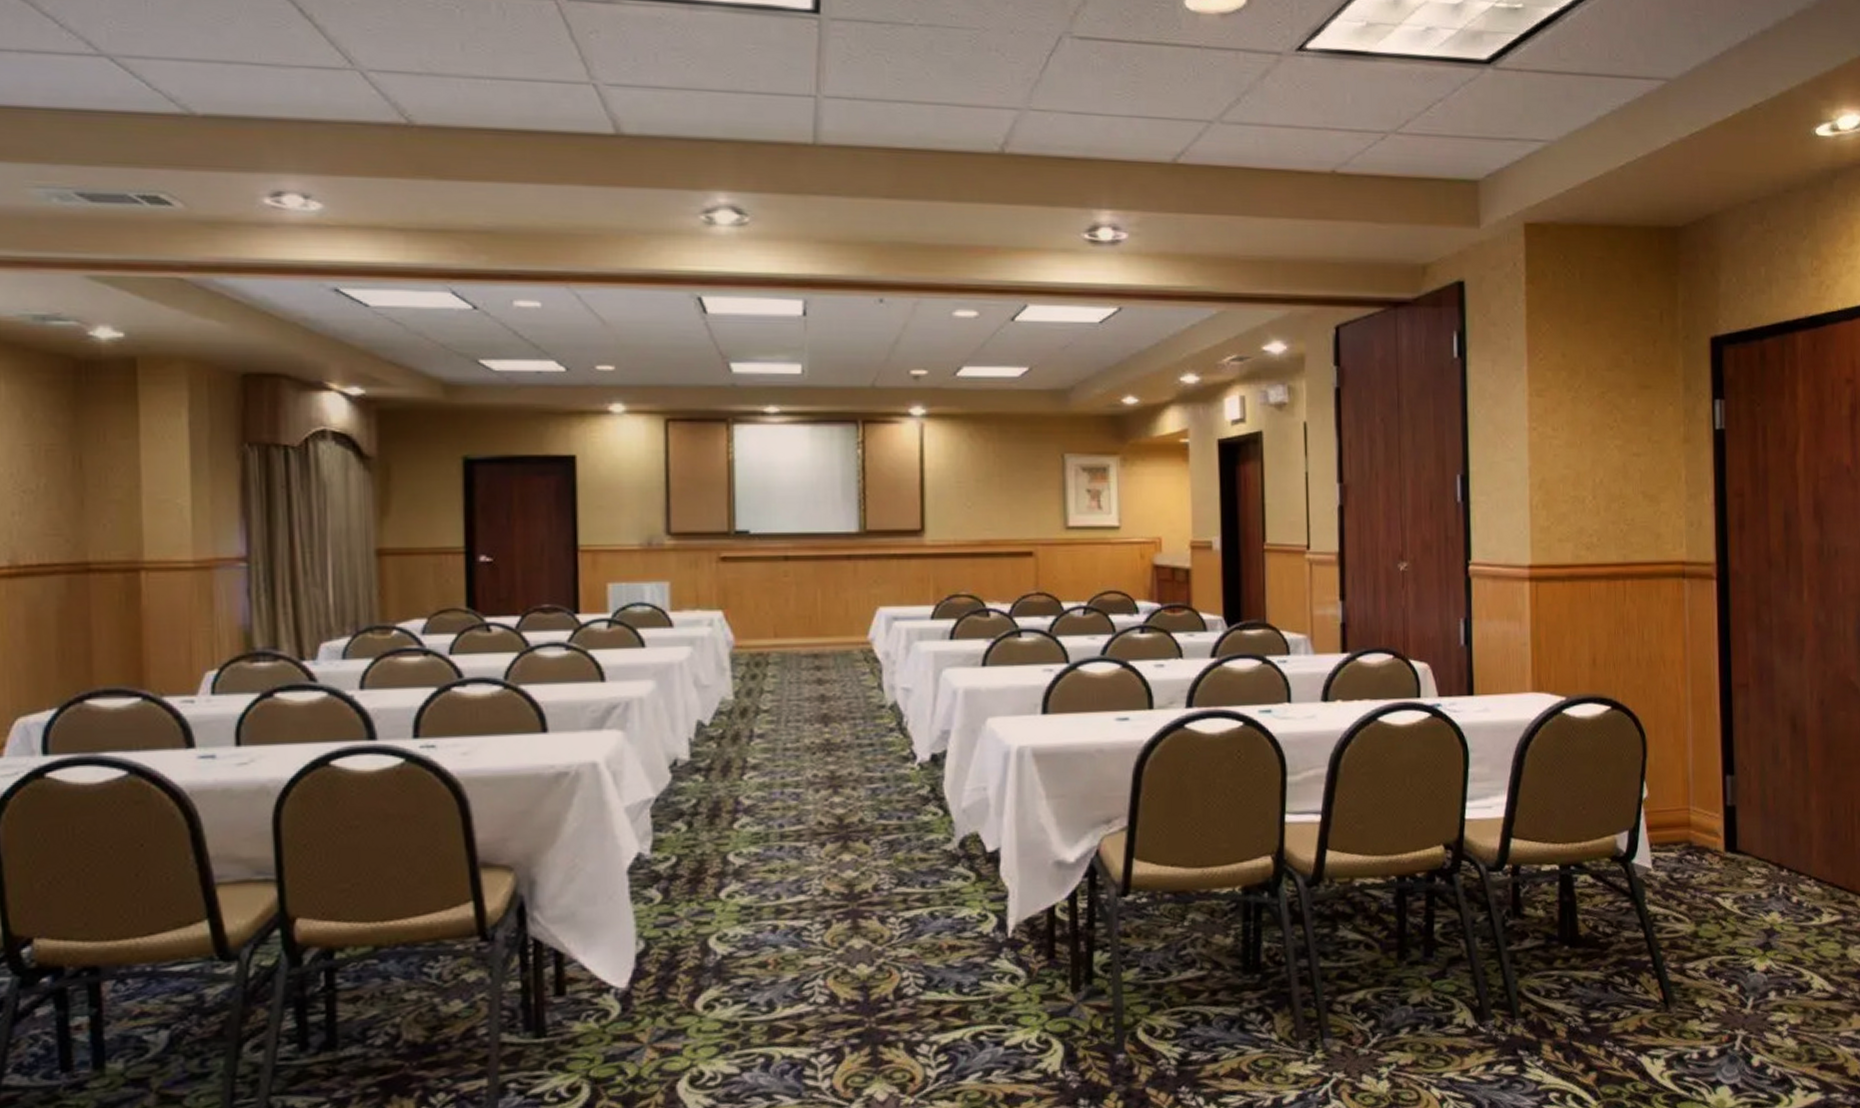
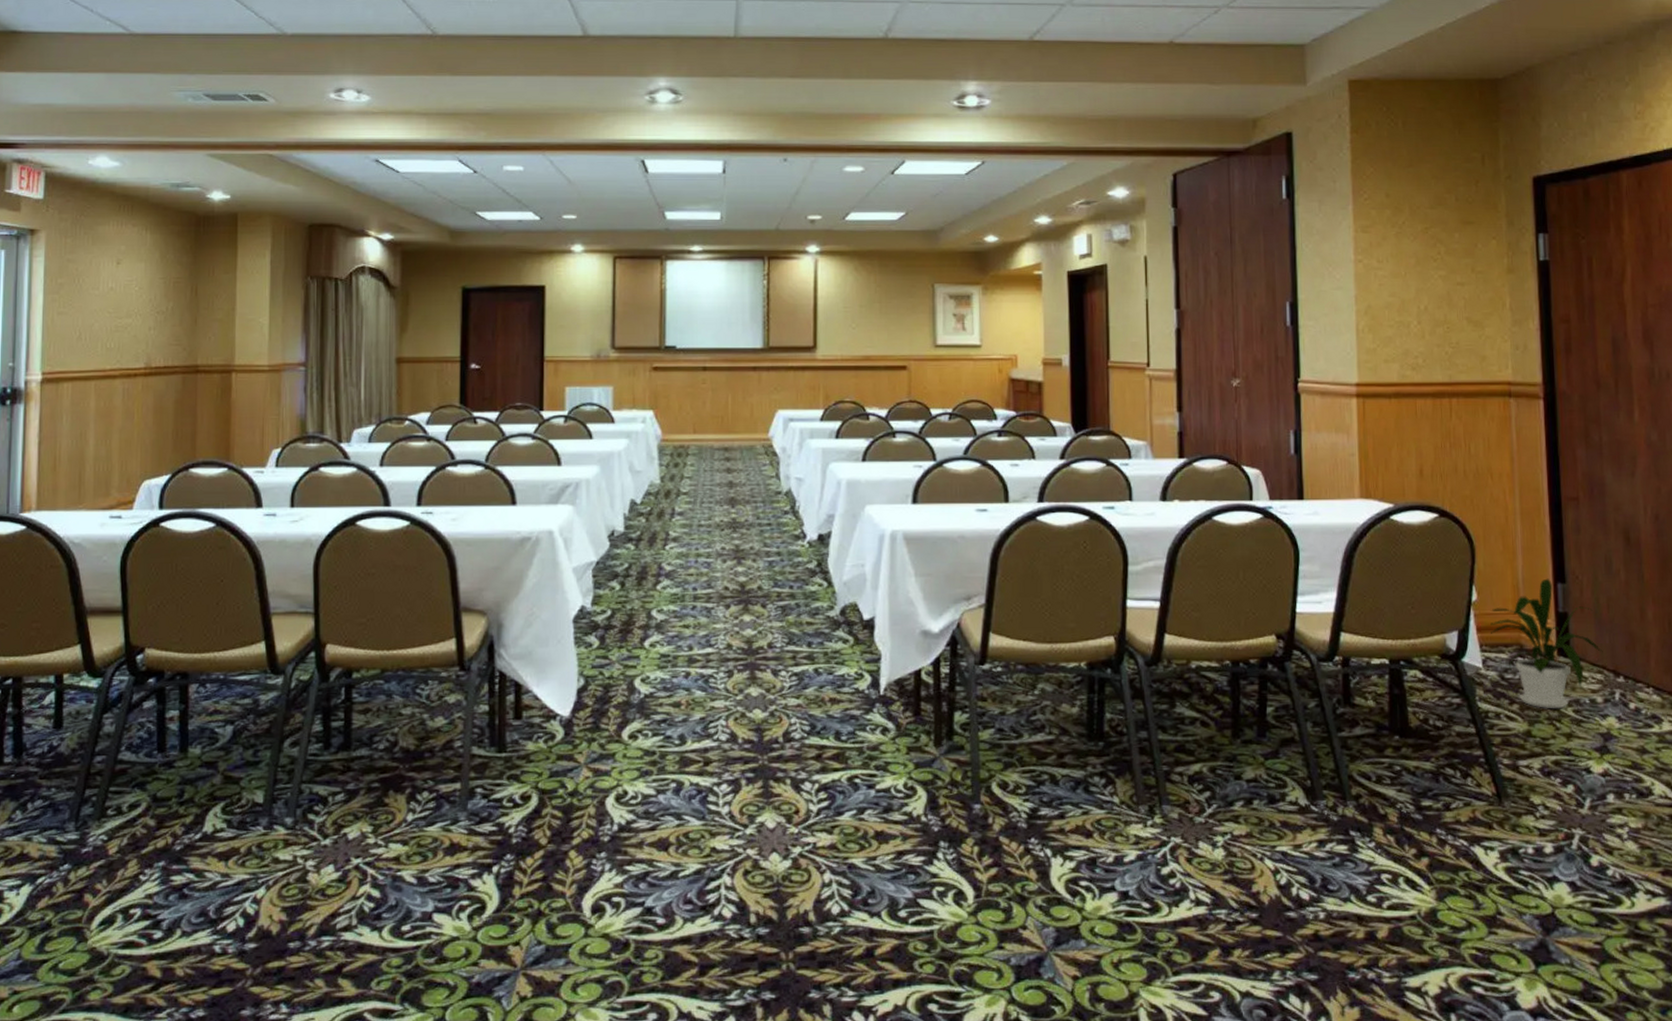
house plant: none [1661,770,1768,908] -> present [1490,578,1603,709]

